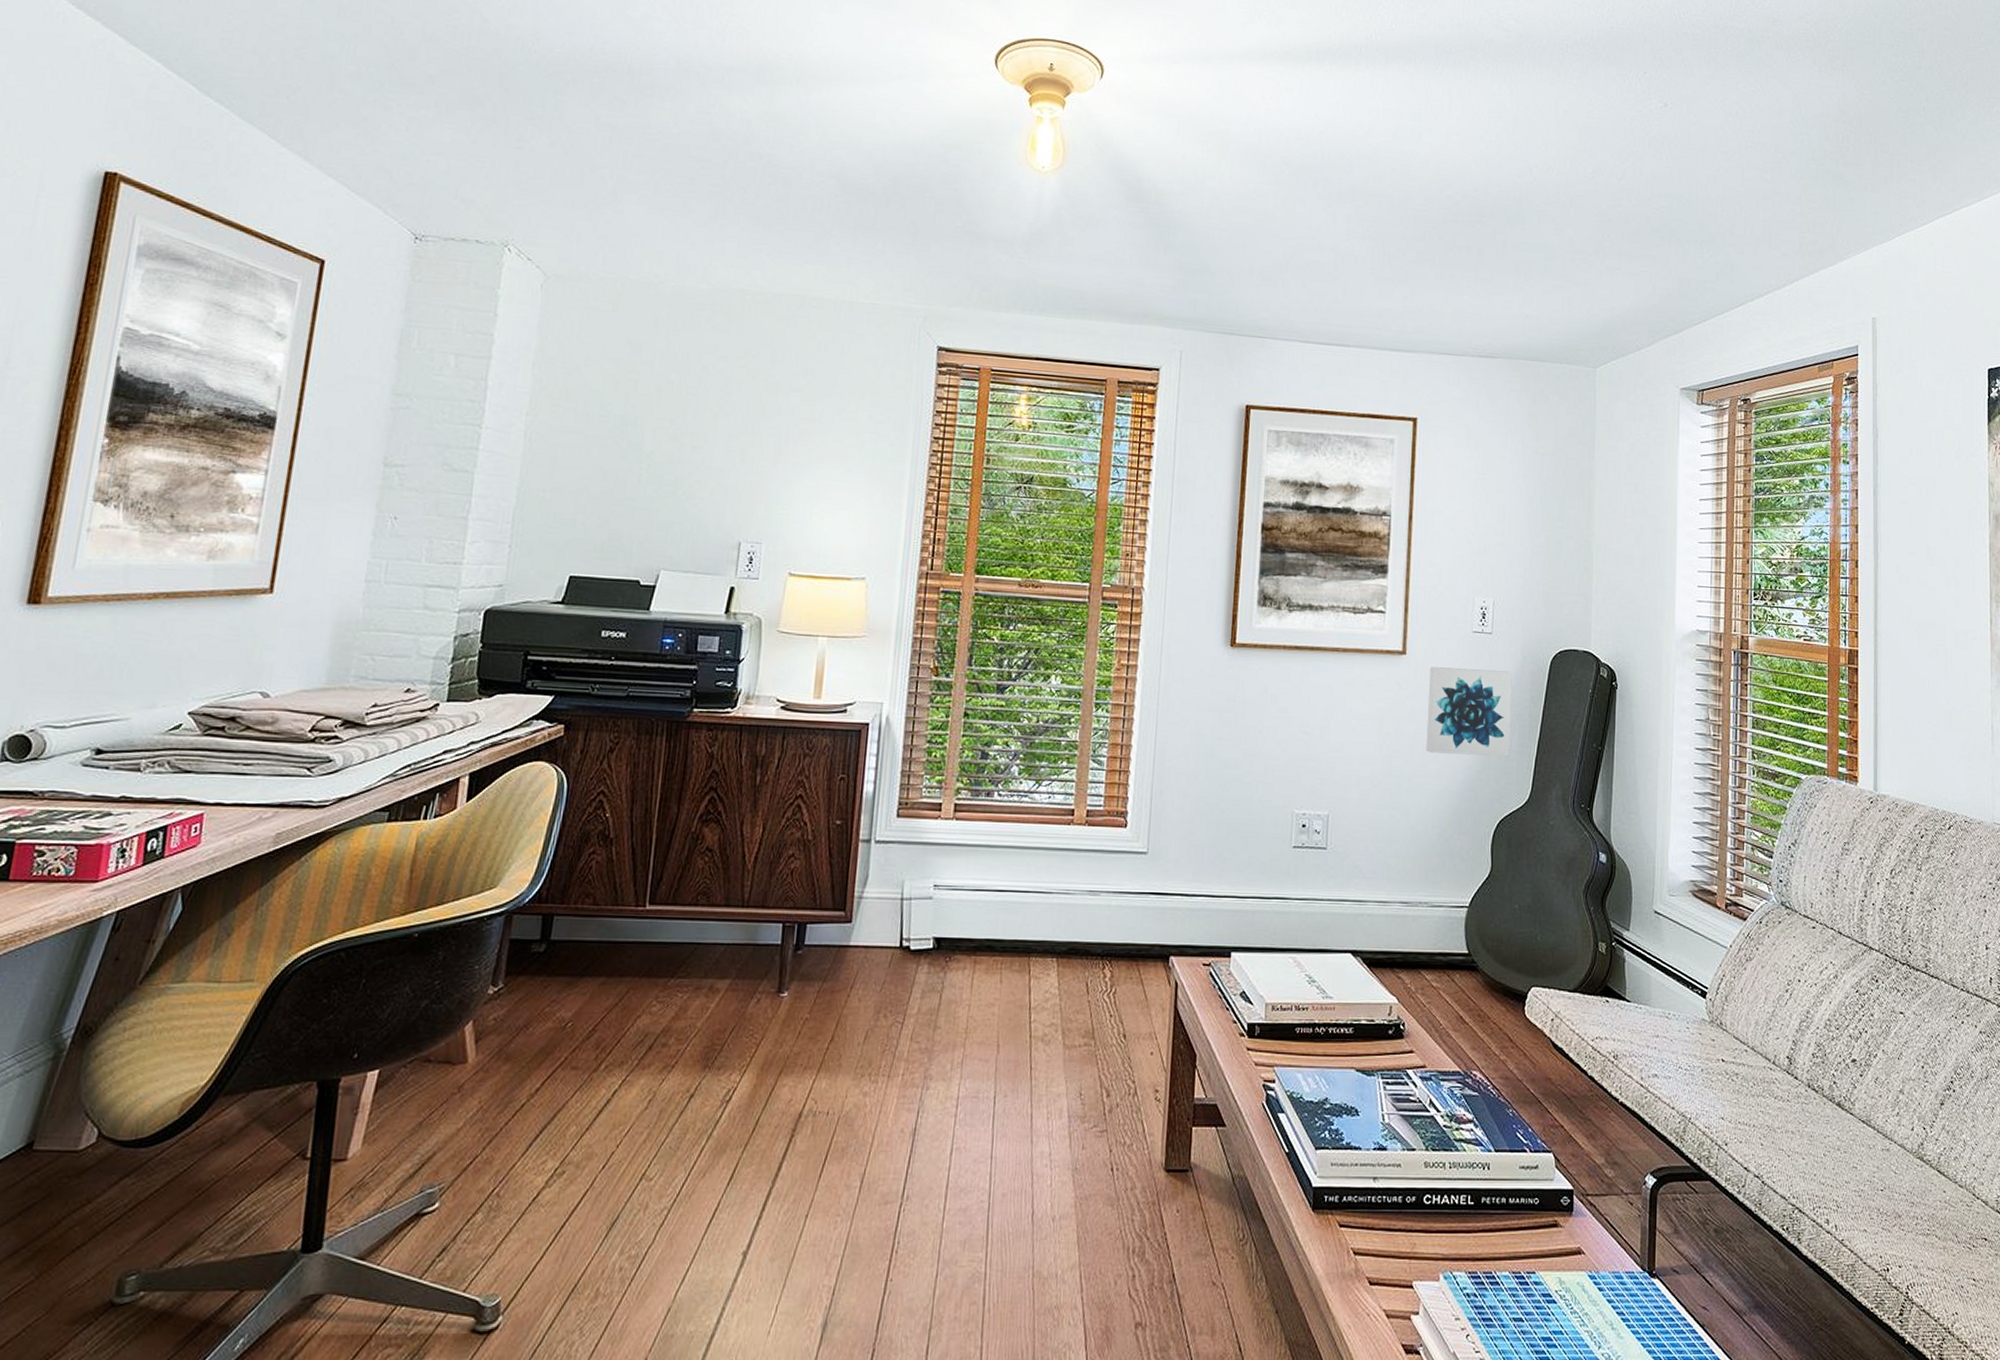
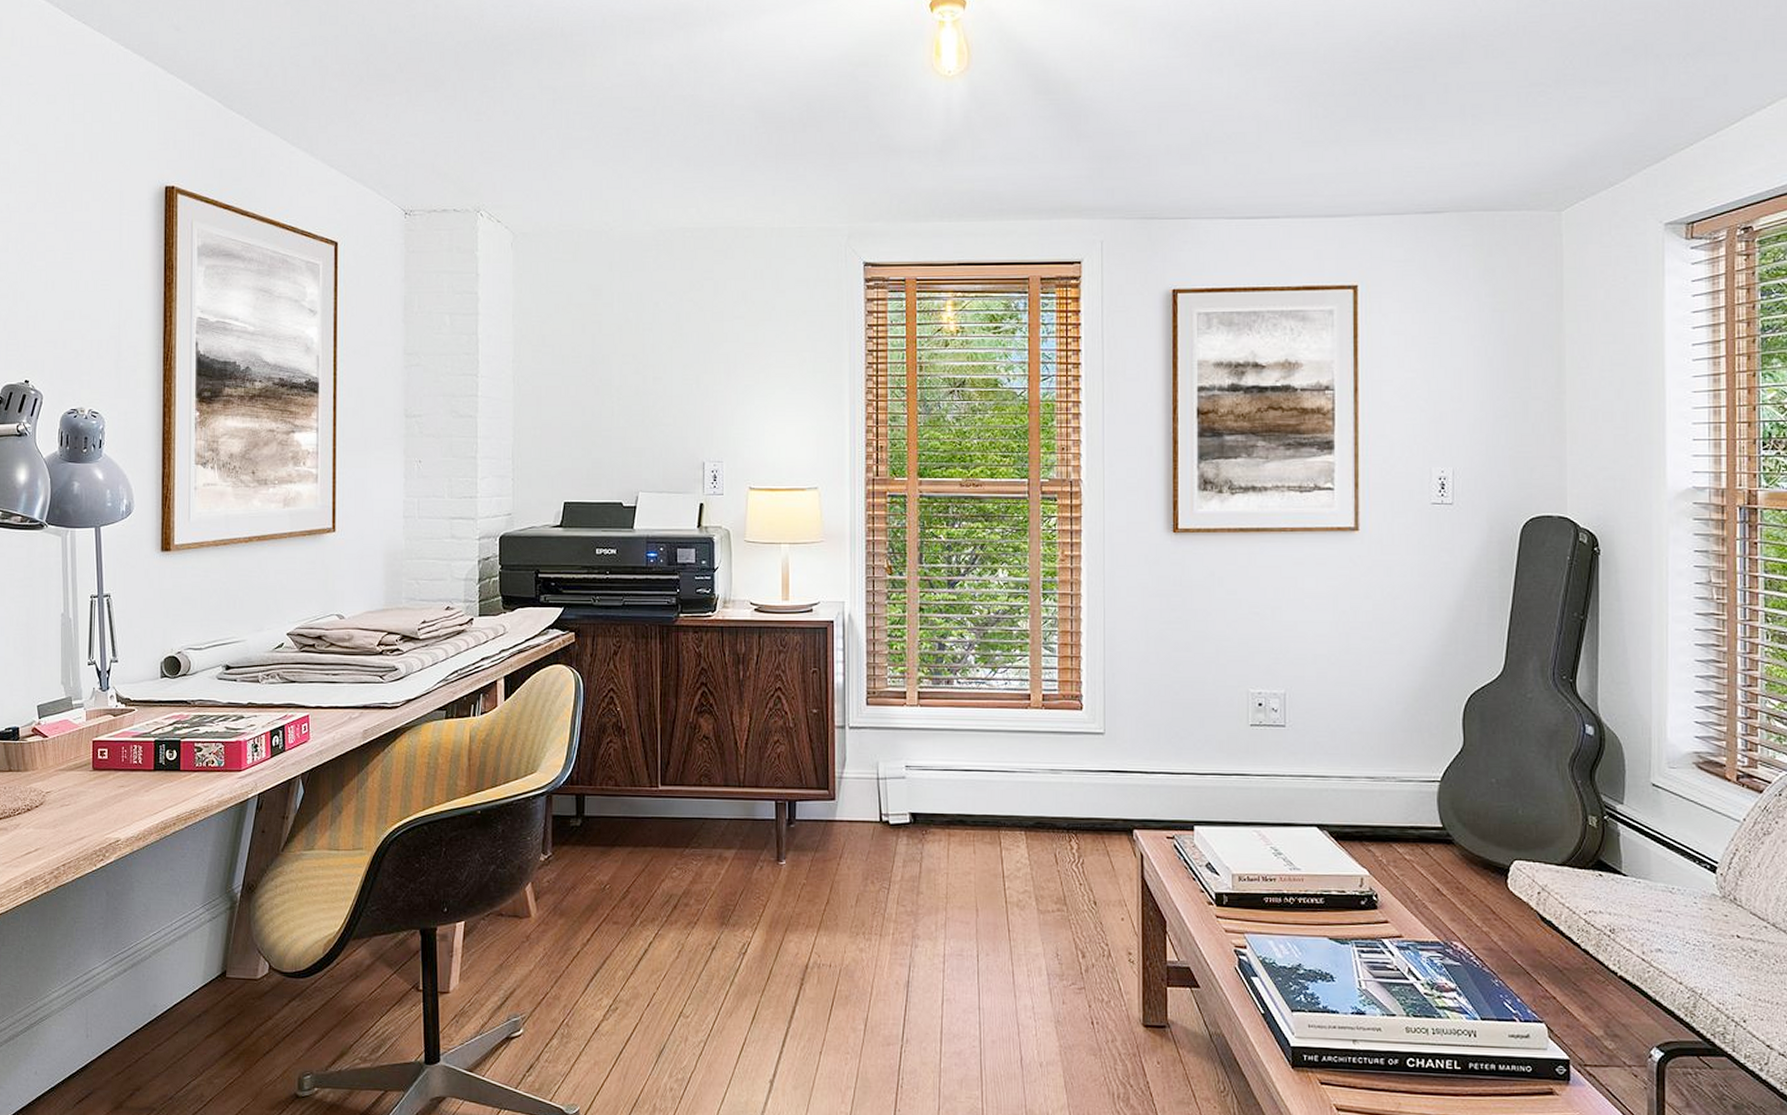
wall art: present [1425,667,1512,757] -> none [1385,542,1478,630]

